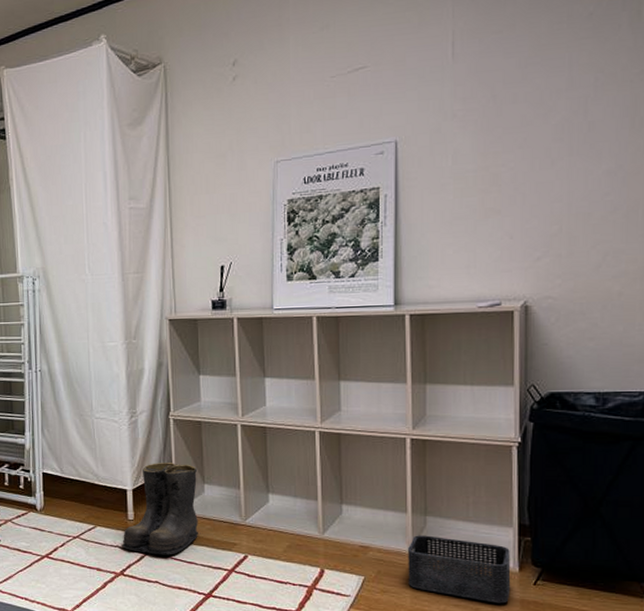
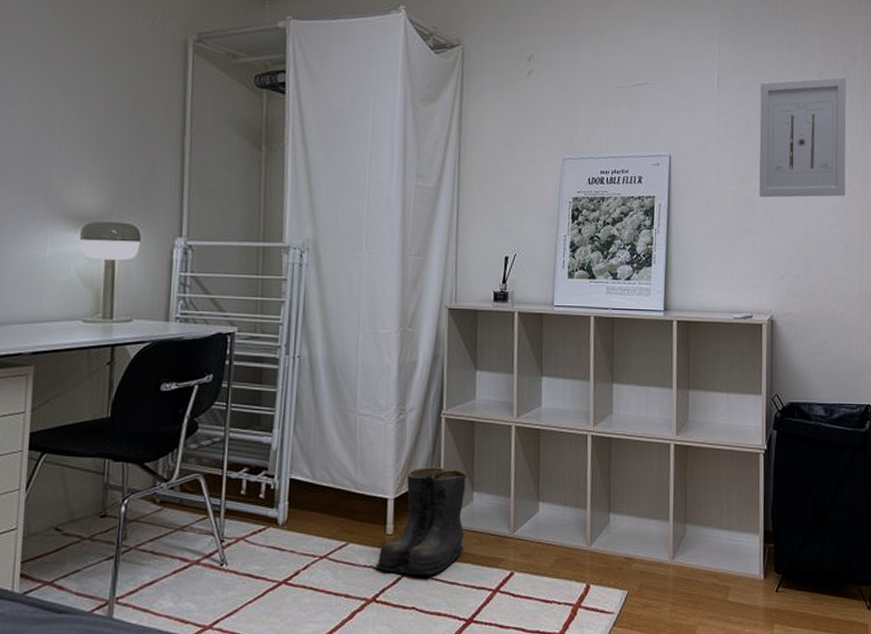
storage bin: present [407,535,511,604] -> none [668,544,757,613]
wall art: none [507,13,627,173] -> present [759,76,846,198]

